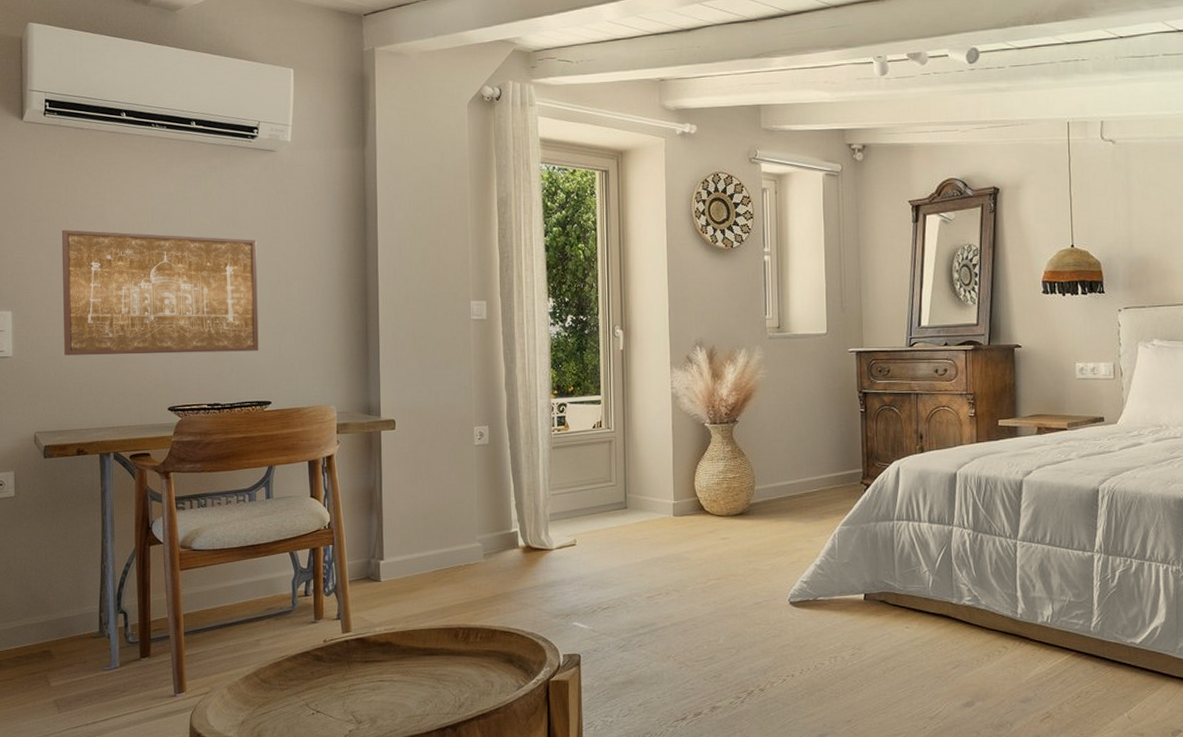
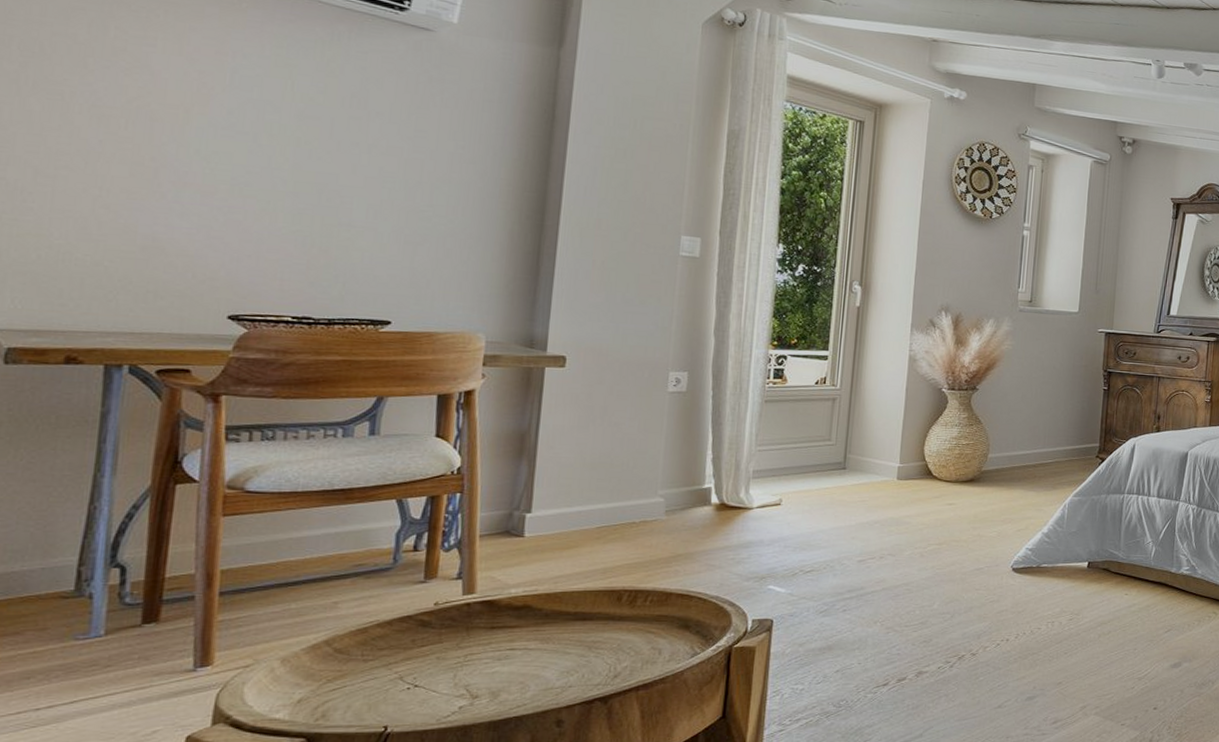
wall art: present [61,230,259,356] -> none [58,75,392,260]

